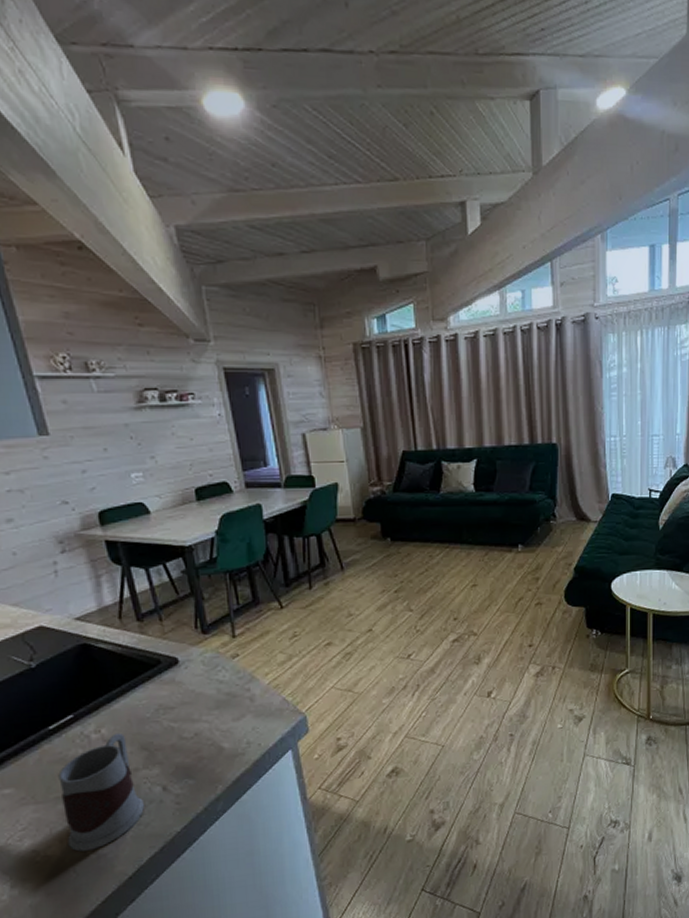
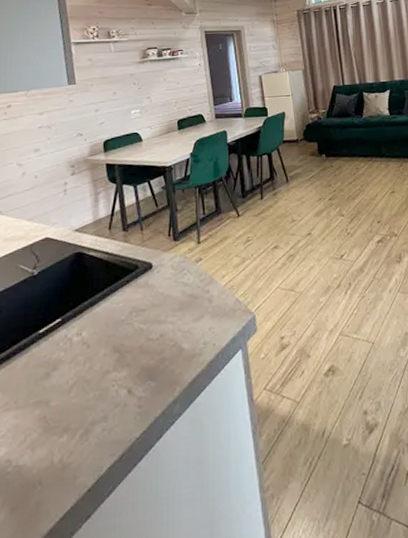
mug: present [58,732,144,852] -> none [39,335,110,461]

